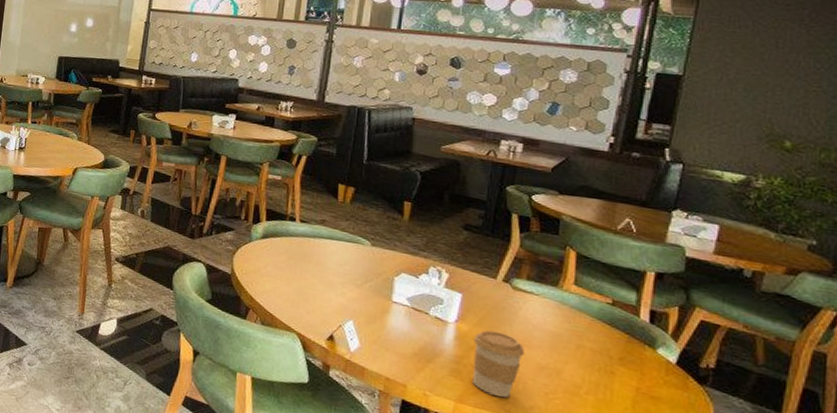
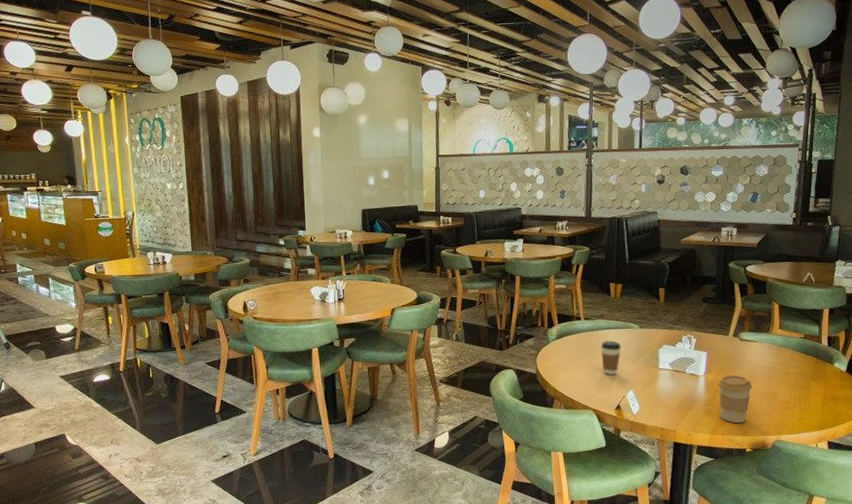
coffee cup: none [316,252,344,297] -> present [601,340,621,375]

